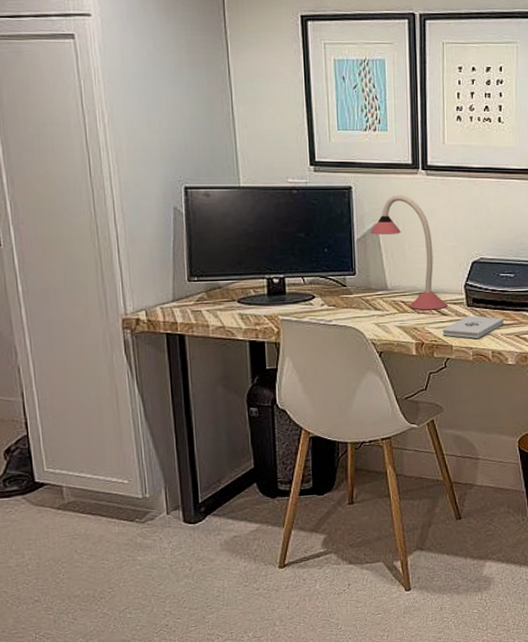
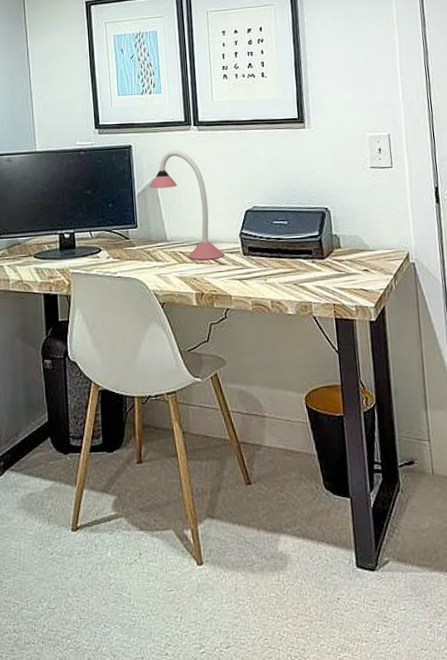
notepad: present [442,315,504,339] -> none [221,264,281,288]

